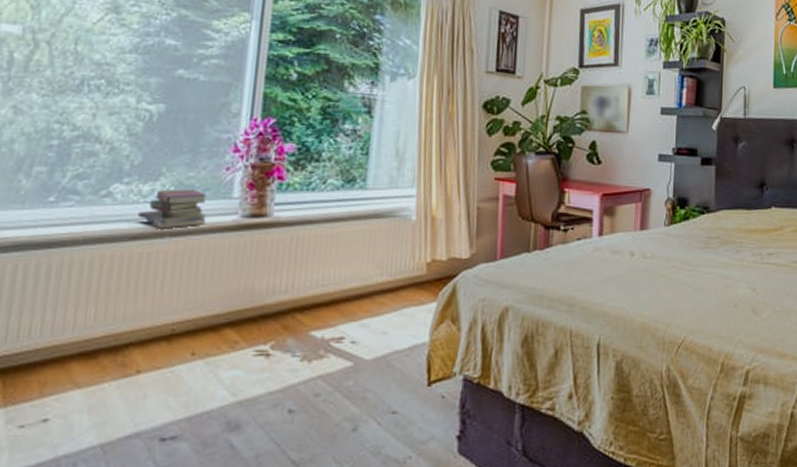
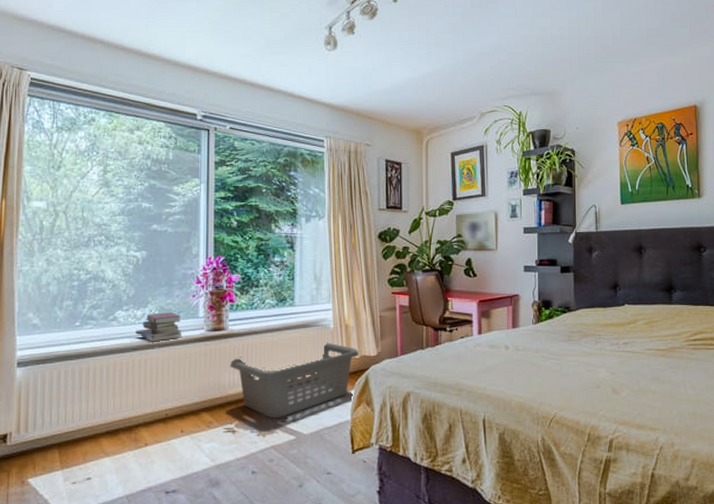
laundry basket: none [270,238,448,338] -> present [230,342,360,419]

